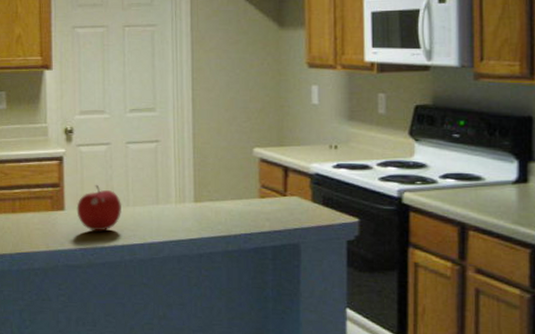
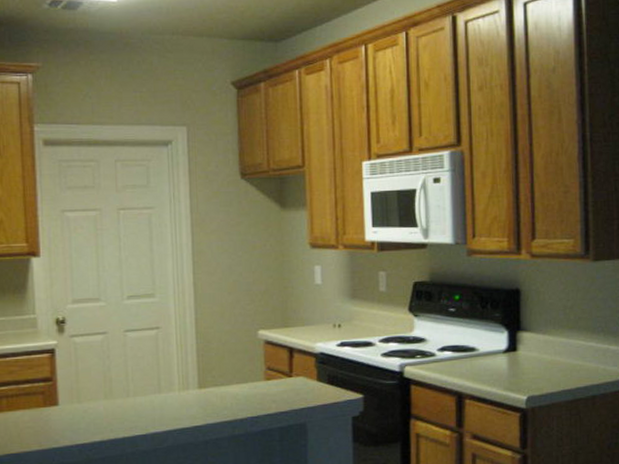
fruit: present [76,184,122,232] -> none [71,376,122,426]

